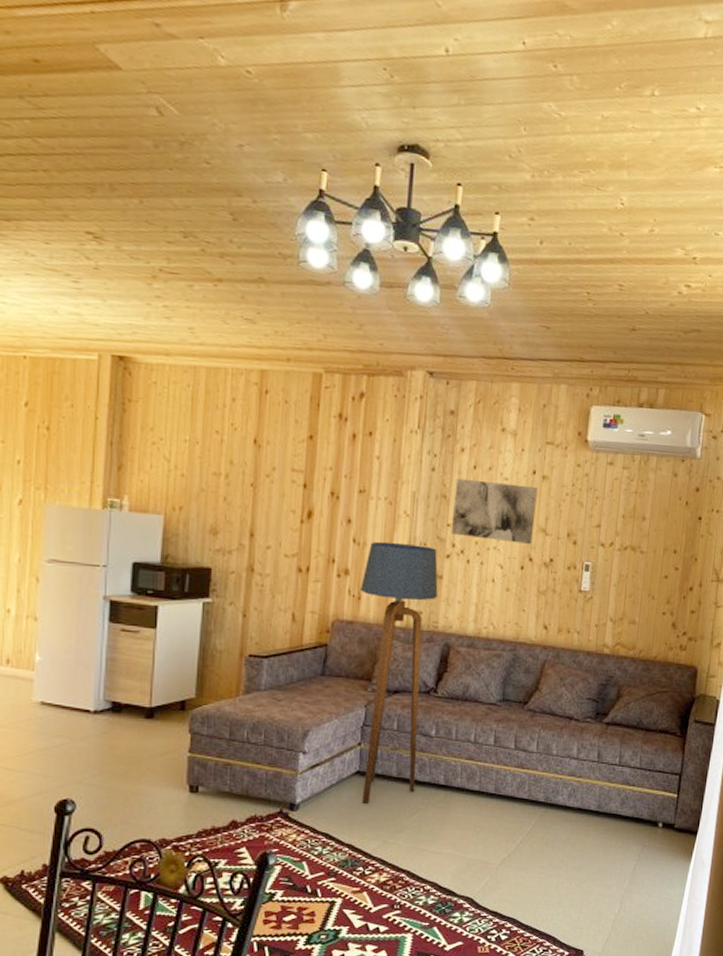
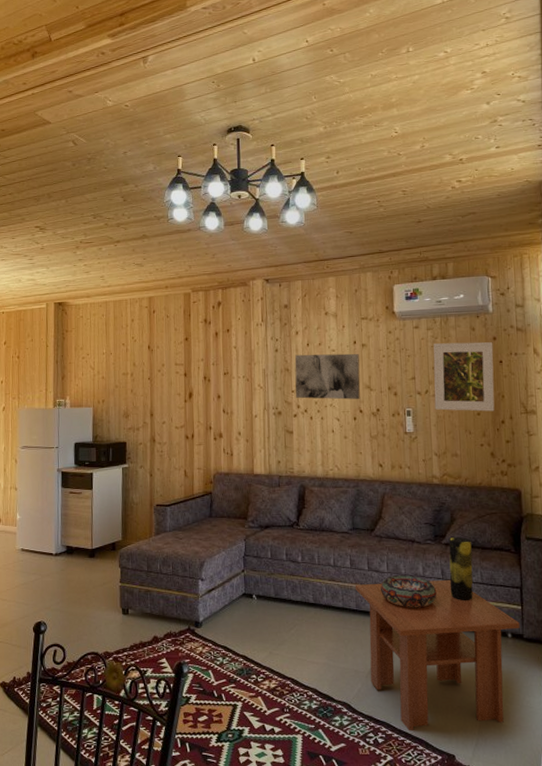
floor lamp: present [361,541,438,805] -> none [232,409,291,622]
coffee table: none [496,762,673,927] -> present [355,579,520,731]
decorative bowl: none [526,756,590,794] -> present [380,575,437,608]
vase: none [604,716,636,788] -> present [449,537,473,601]
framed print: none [618,487,695,575] -> present [433,342,495,412]

